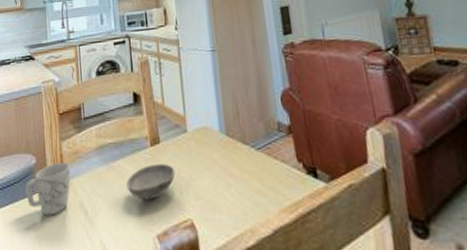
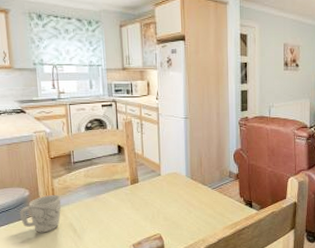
bowl: present [126,163,176,200] -> none [109,197,150,222]

